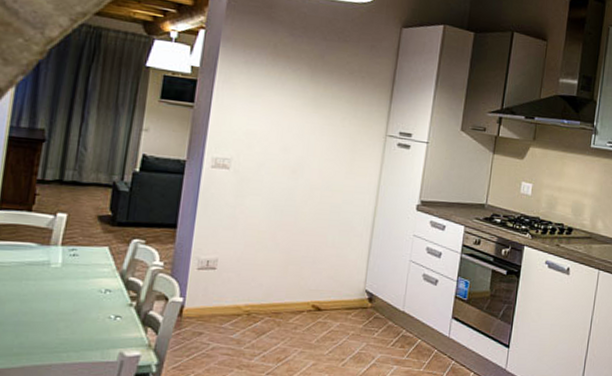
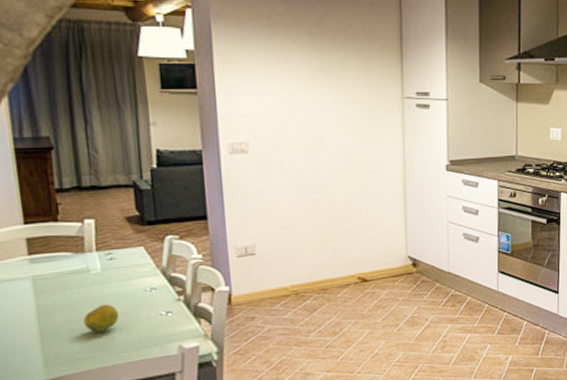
fruit: none [31,300,68,328] -> present [84,304,119,332]

